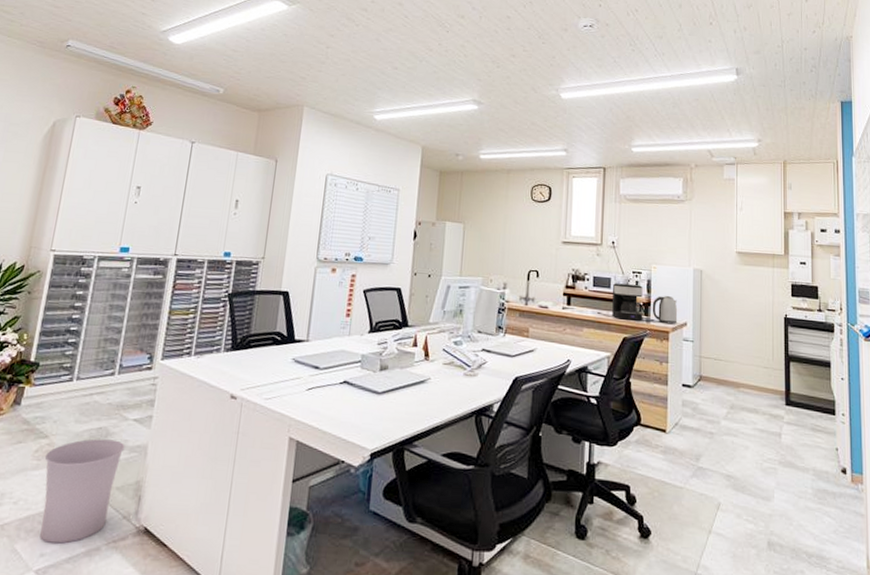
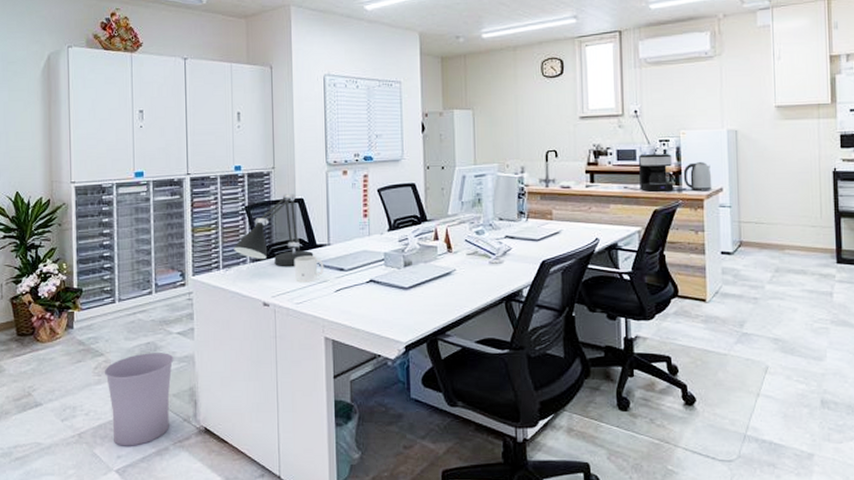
desk lamp: none [209,285,291,359] -> present [234,194,314,266]
mug: none [268,349,300,378] -> present [294,255,324,283]

